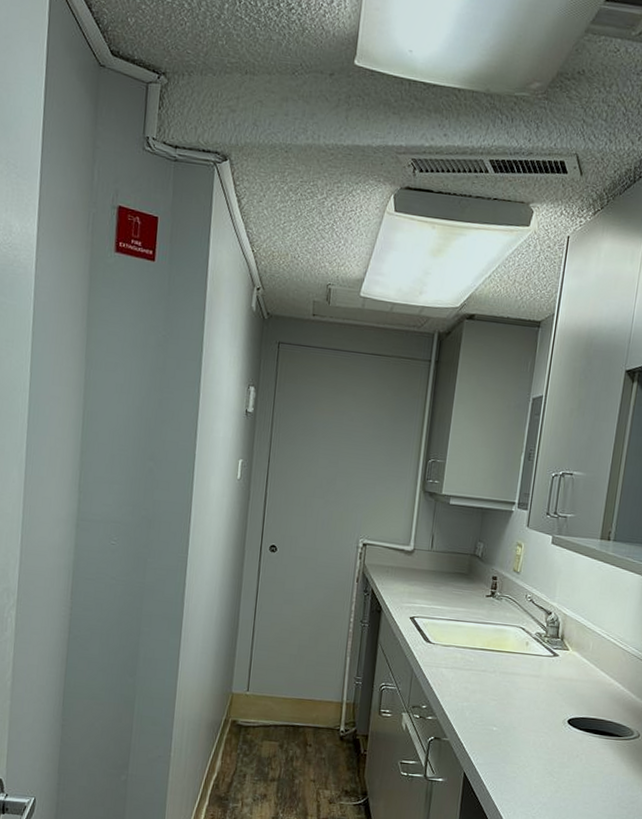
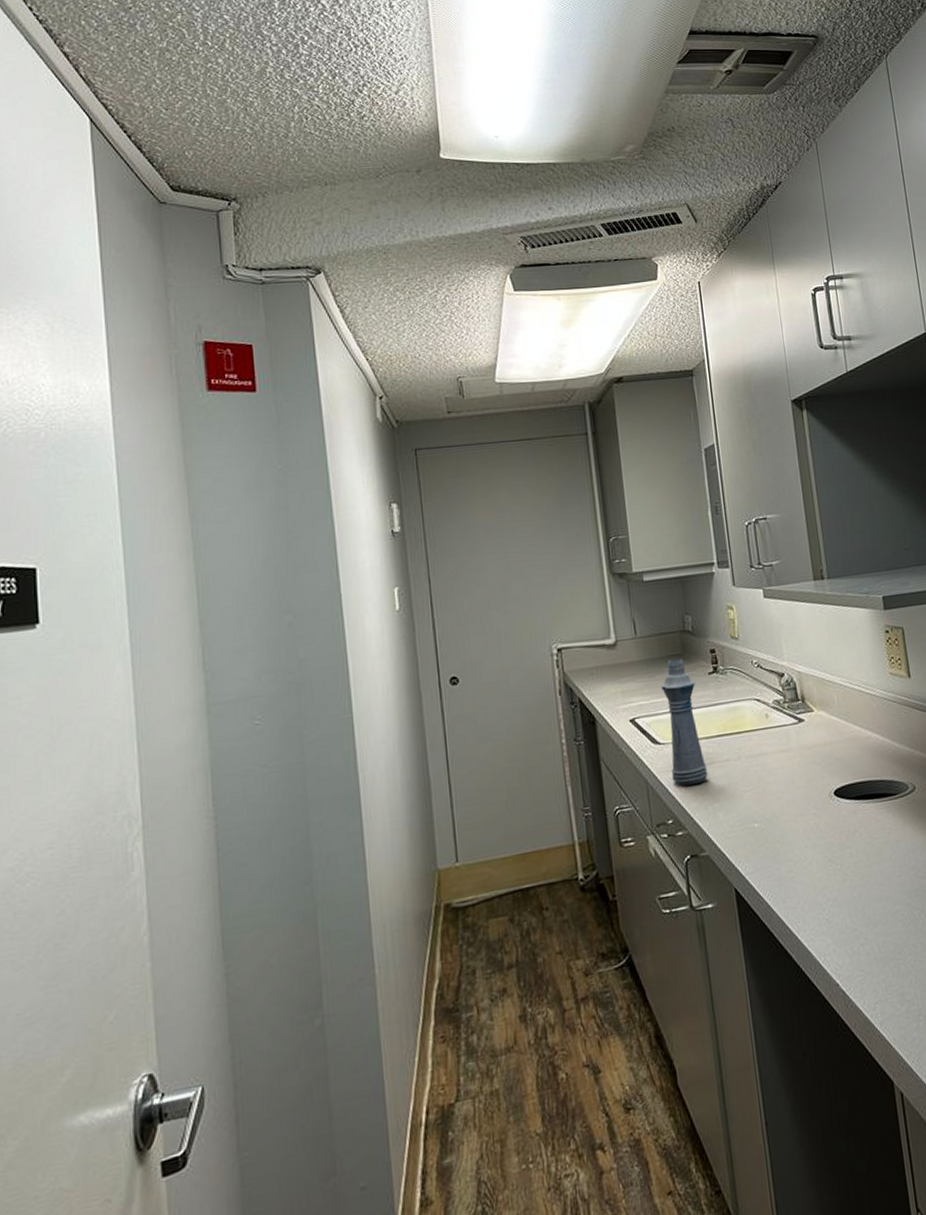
bottle: none [434,576,474,683] -> present [661,658,708,786]

